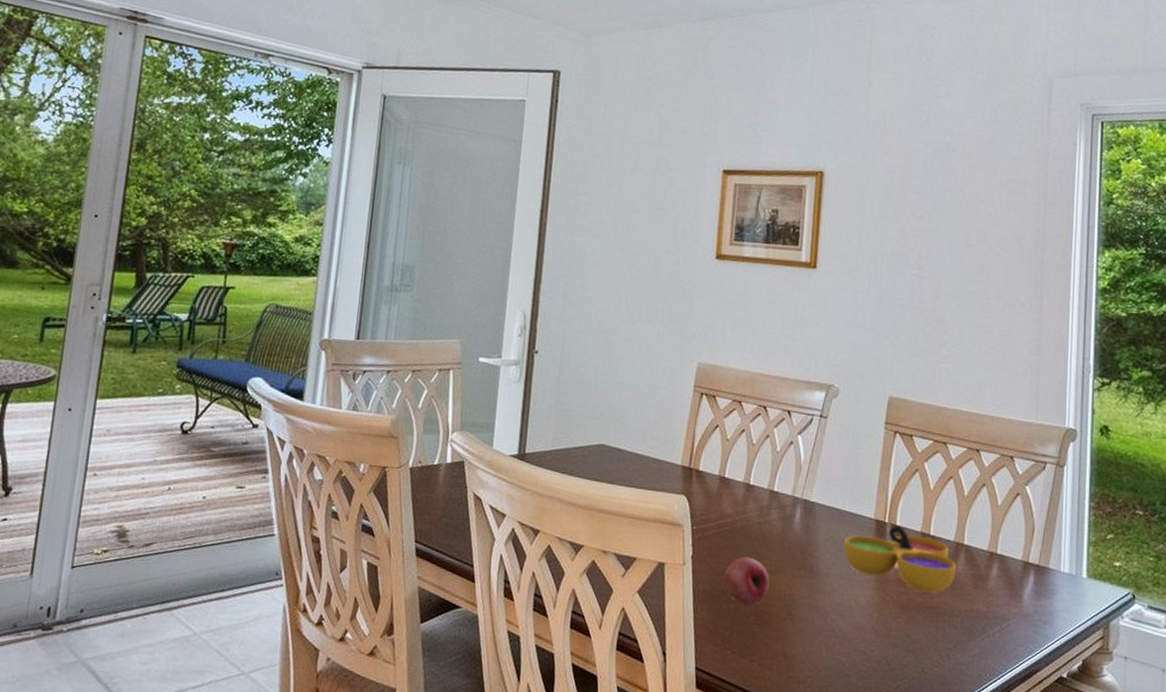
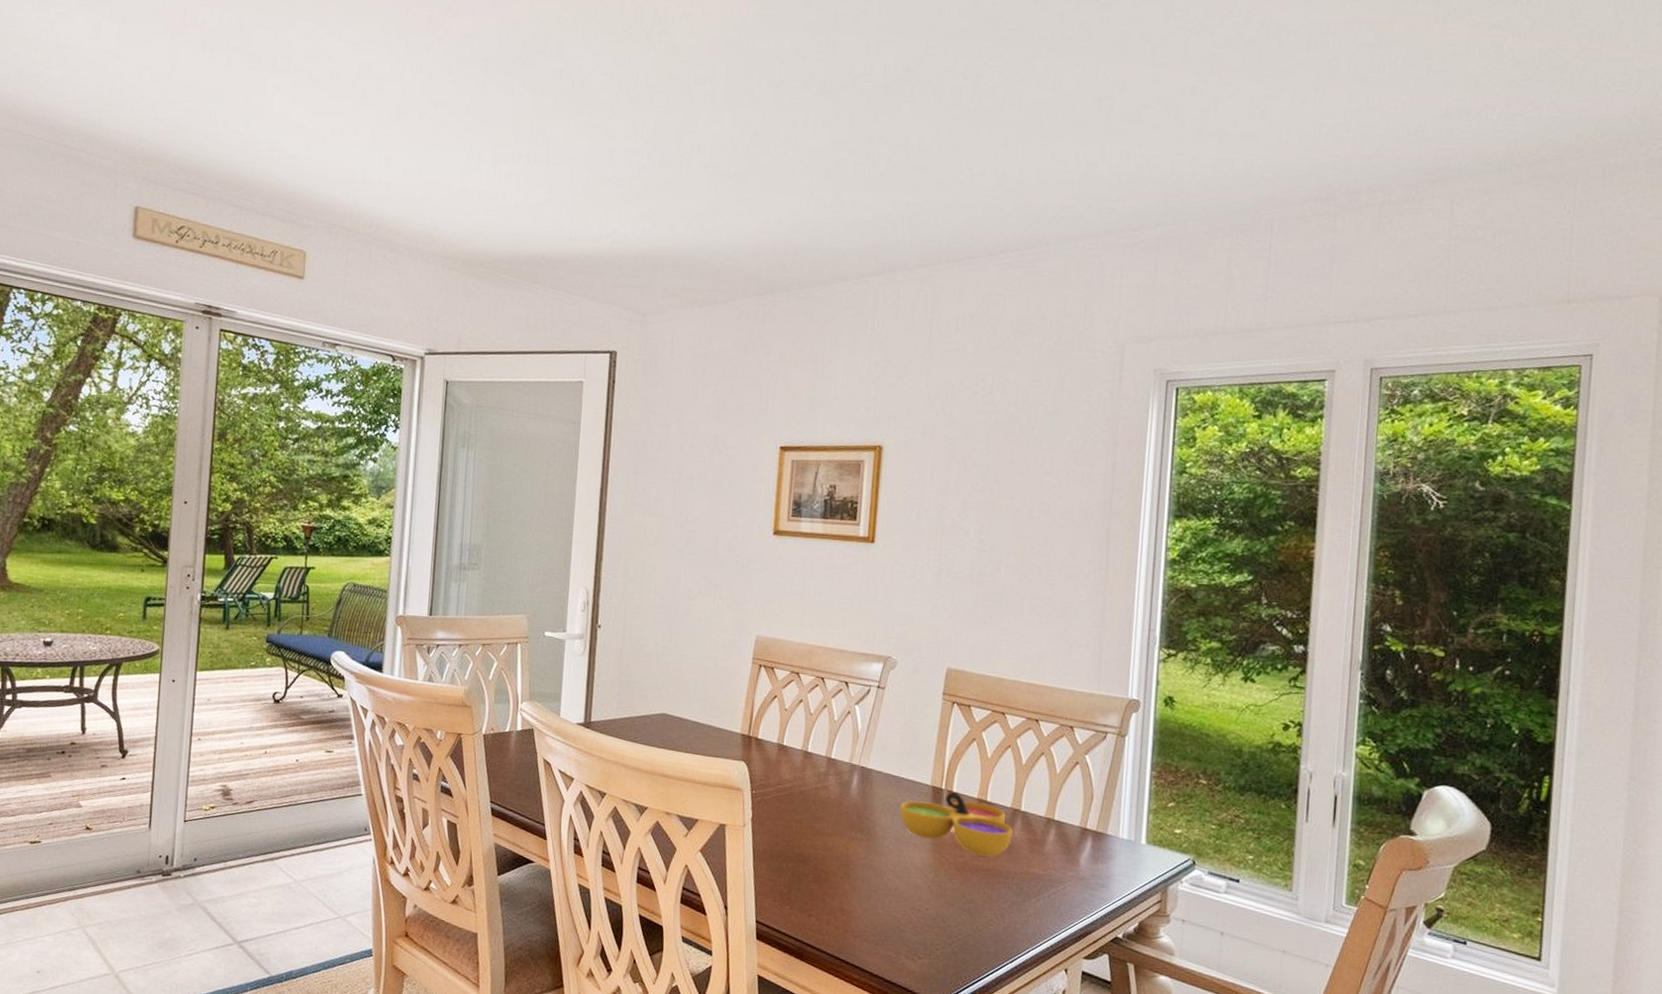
fruit: present [724,556,770,604] -> none [782,819,827,864]

